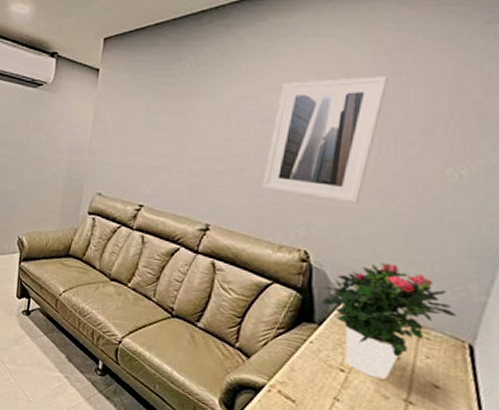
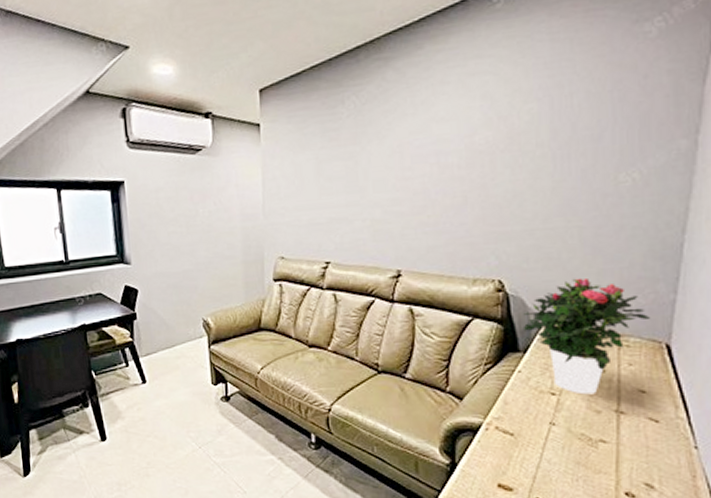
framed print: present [261,76,389,204] -> none [446,90,552,224]

